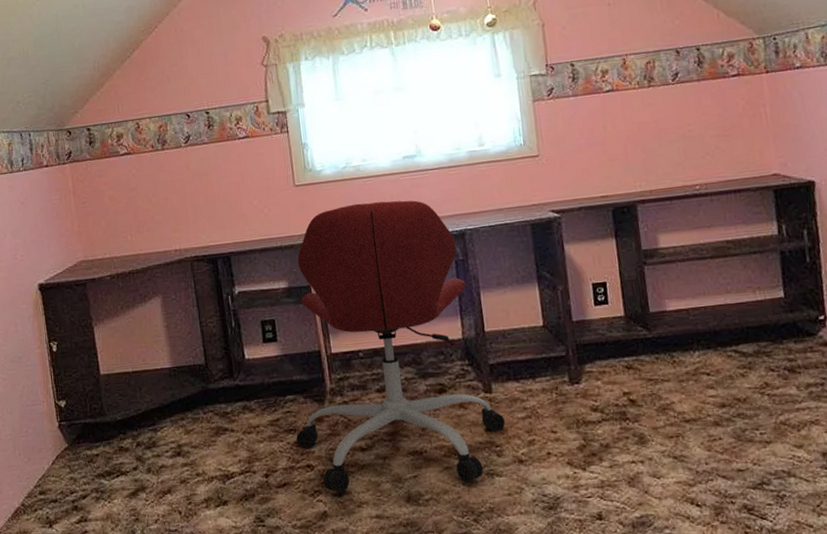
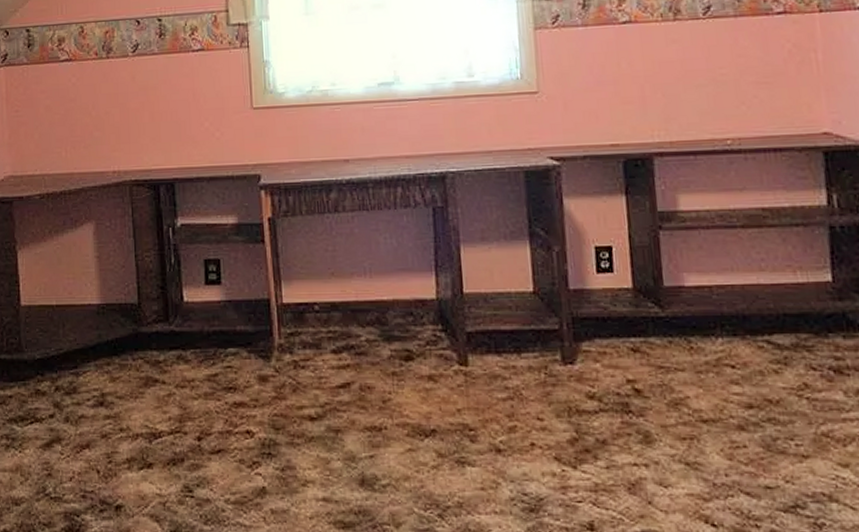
office chair: present [296,200,506,493] -> none [236,133,483,470]

